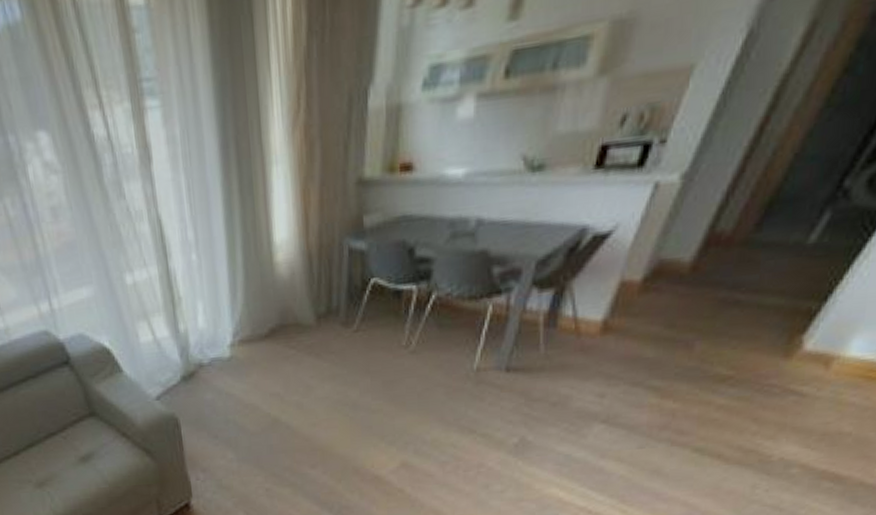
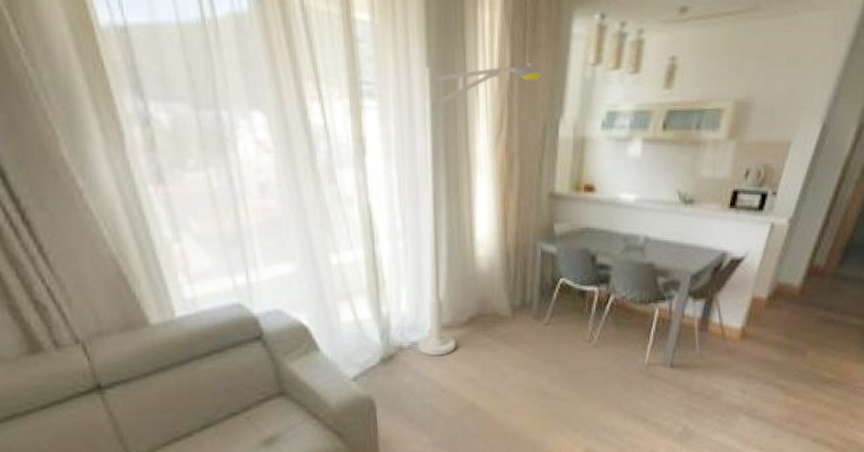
floor lamp: none [206,19,347,372] -> present [418,63,543,356]

